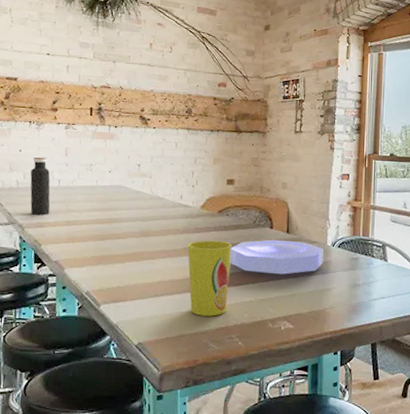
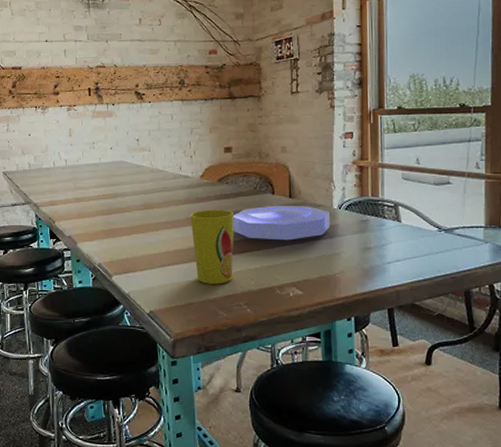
water bottle: present [30,157,51,215] -> none [40,139,60,194]

